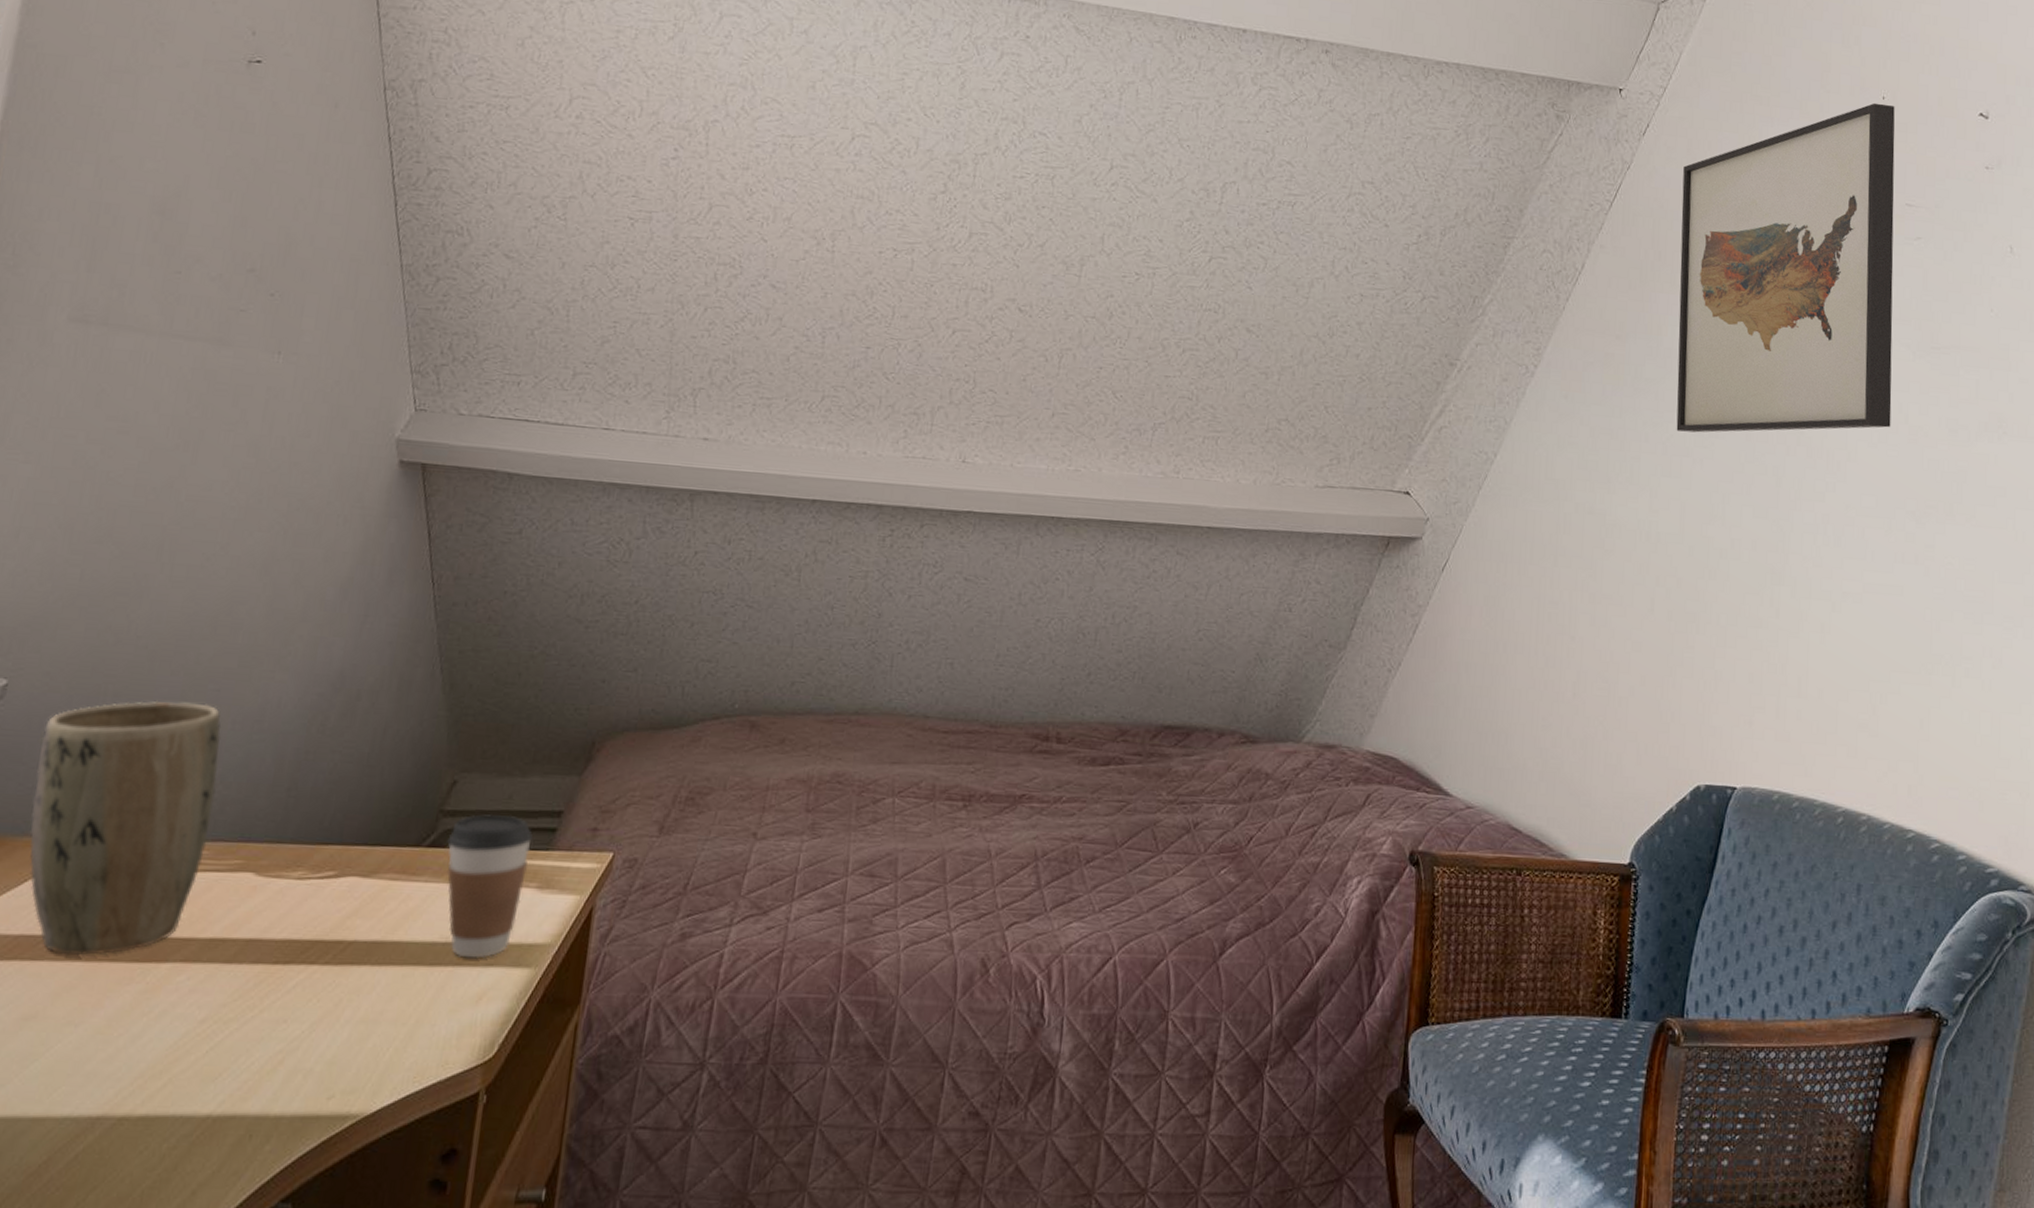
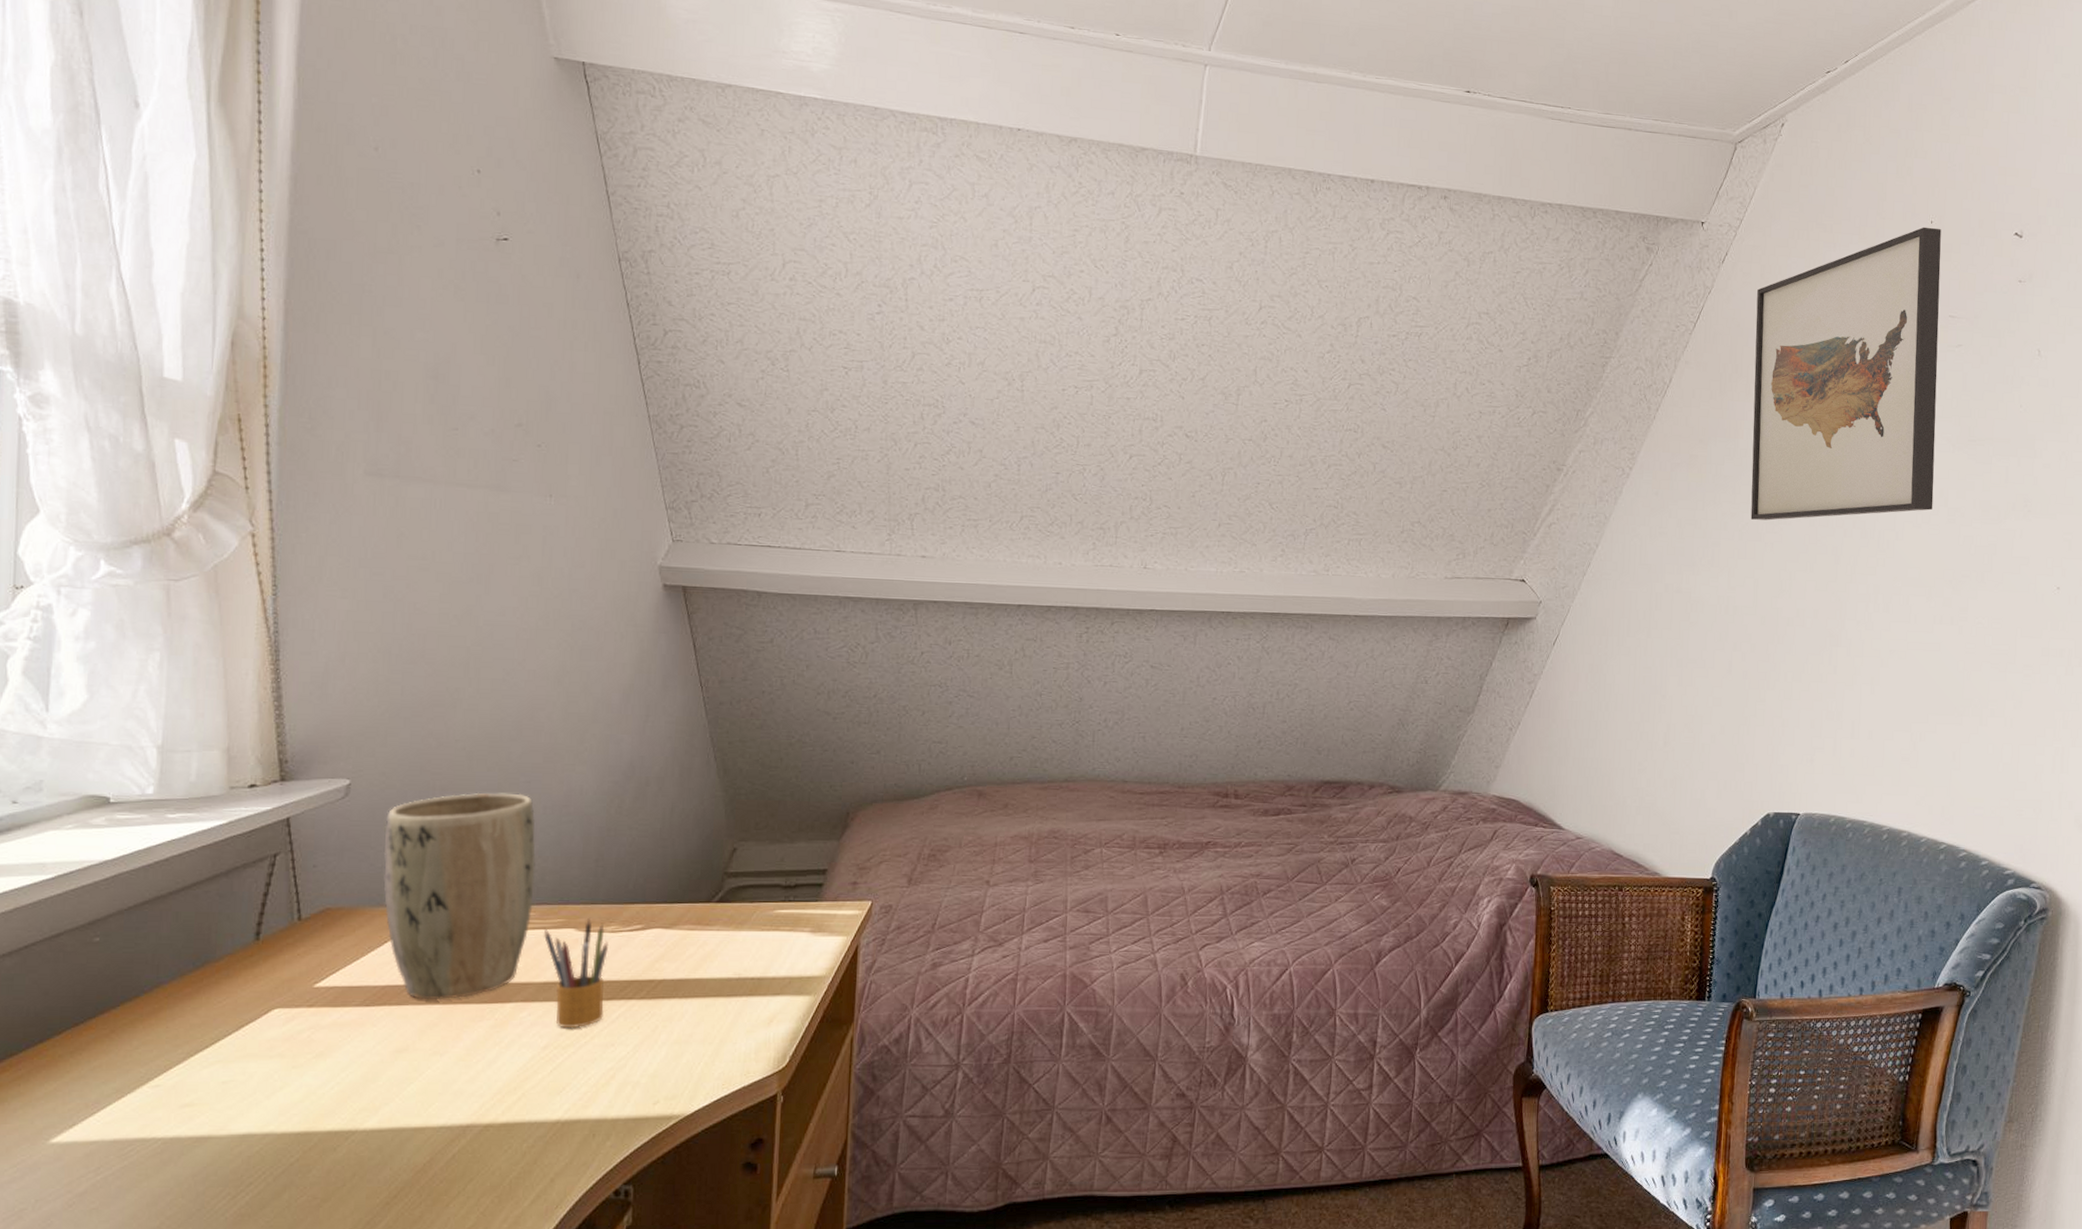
pencil box: none [216,861,293,999] -> present [544,918,608,1029]
coffee cup: present [446,813,533,958] -> none [733,873,803,990]

